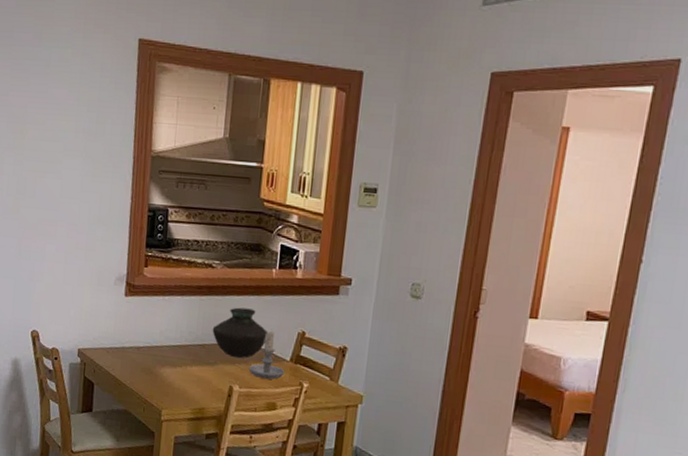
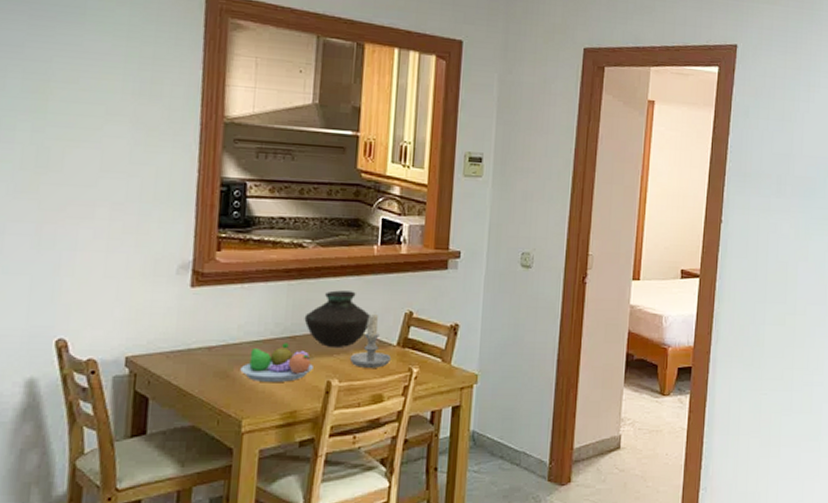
fruit bowl: none [161,349,219,383] -> present [240,343,313,382]

